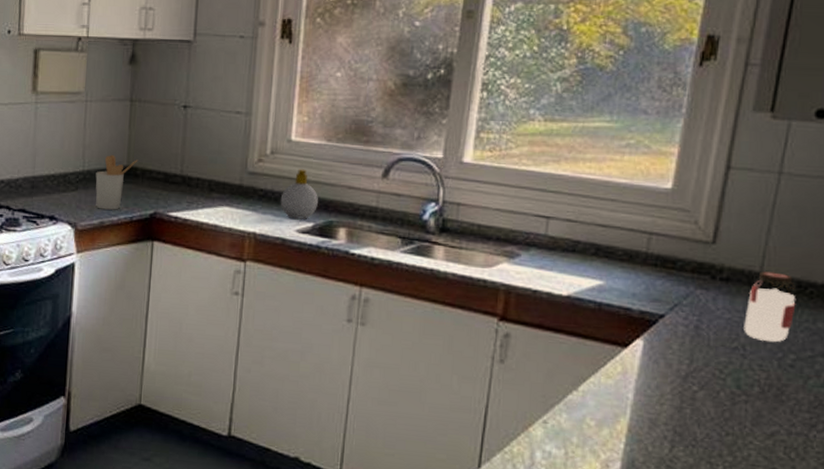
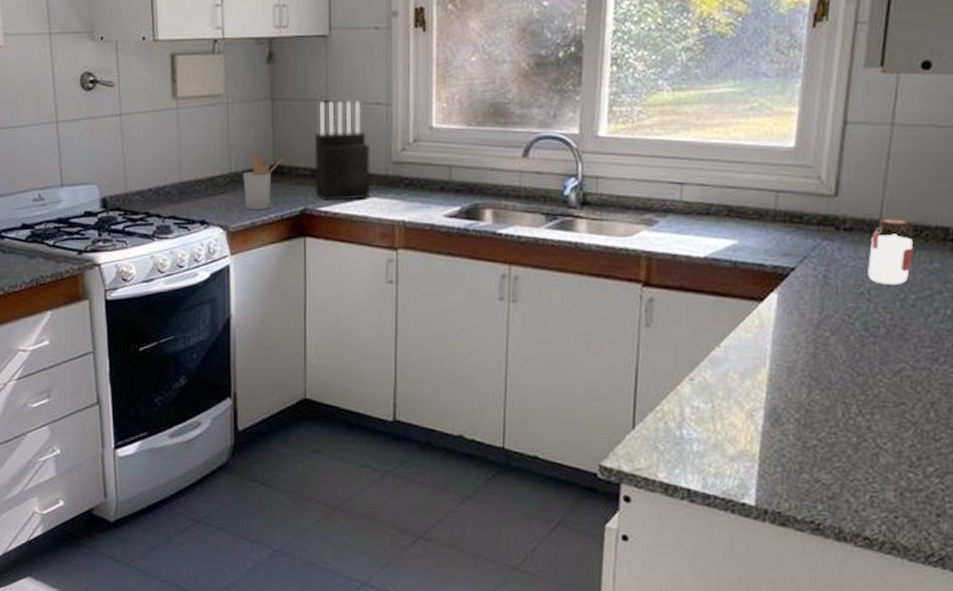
knife block: none [167,106,226,207] -> present [315,100,370,200]
soap bottle: present [280,169,319,219] -> none [426,155,464,204]

